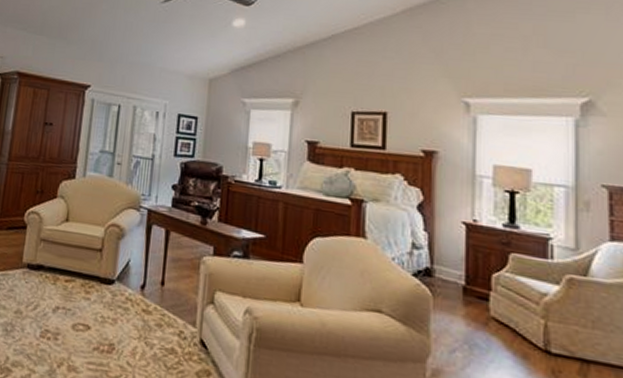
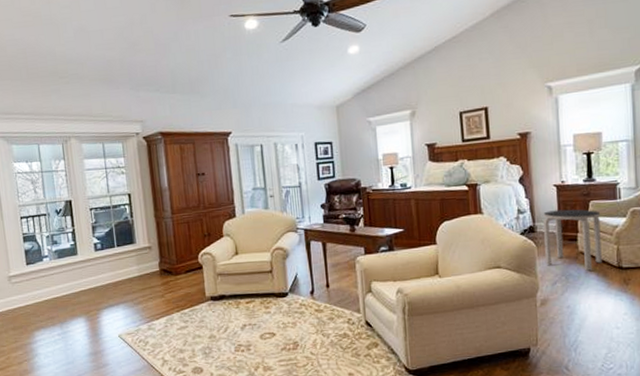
side table: none [444,253,524,346] -> present [543,209,602,271]

